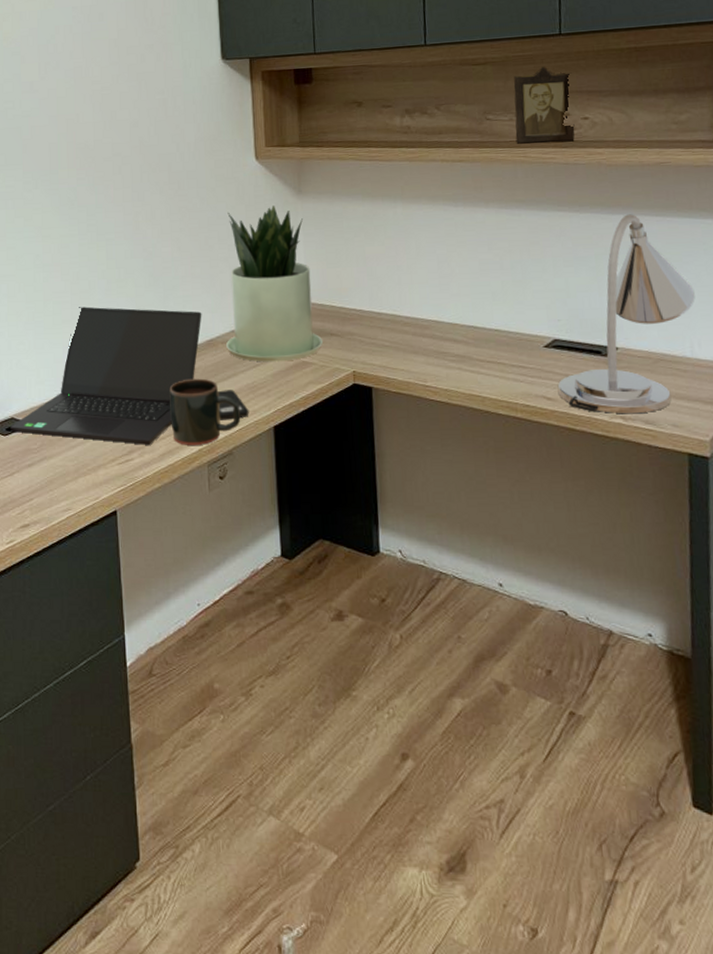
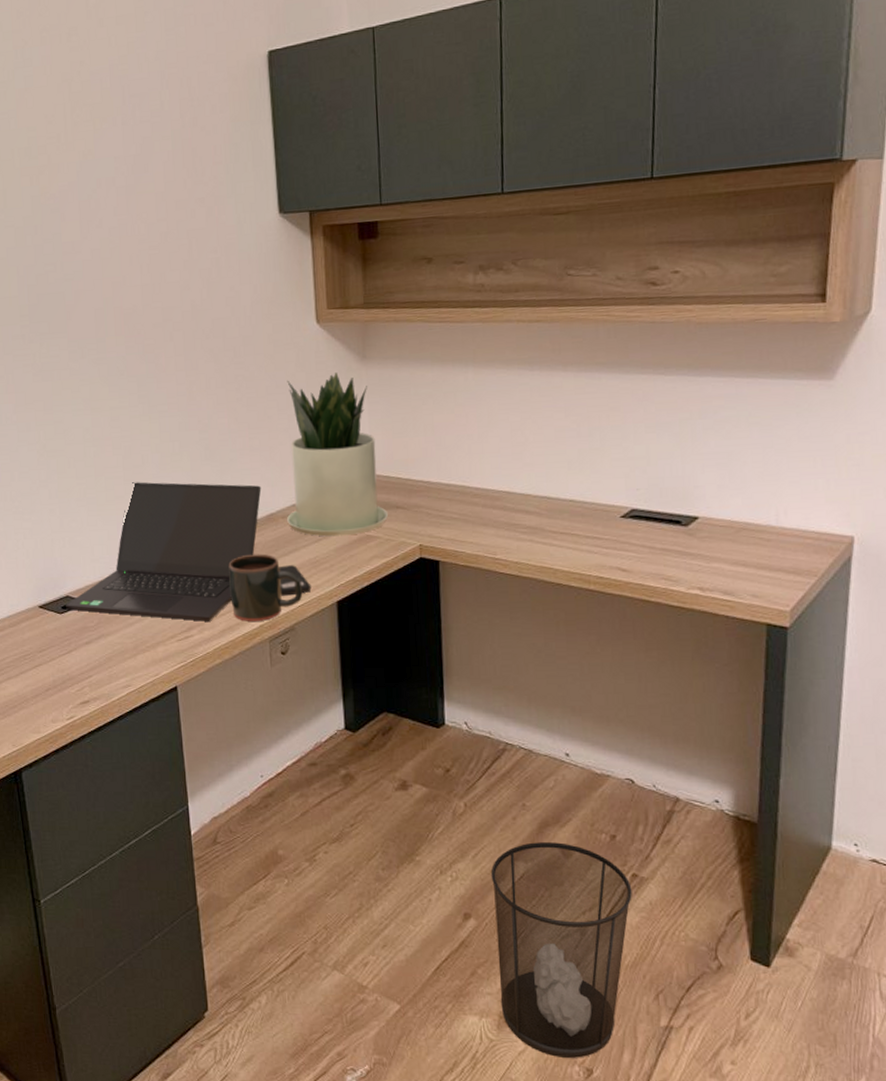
waste bin: none [427,677,571,916] -> present [490,842,632,1058]
photo frame: present [514,66,575,145] -> none [598,214,664,303]
table lamp: present [557,214,695,414] -> none [633,376,784,585]

